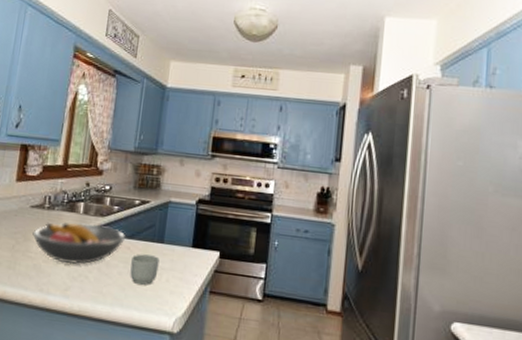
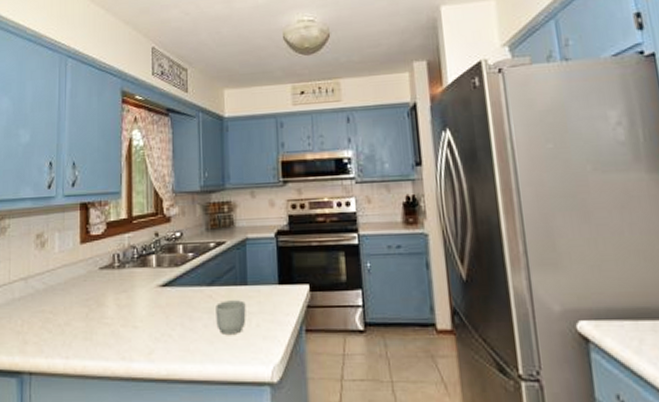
fruit bowl: present [32,222,126,264] -> none [106,275,206,325]

